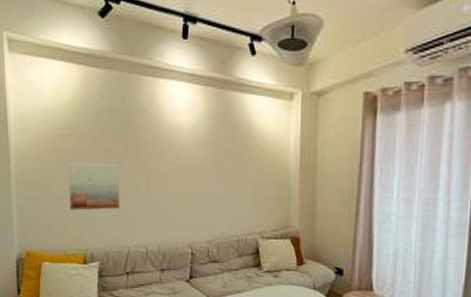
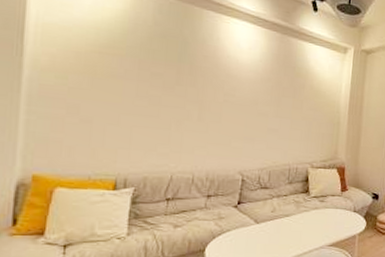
wall art: present [68,163,120,211] -> none [101,82,169,134]

